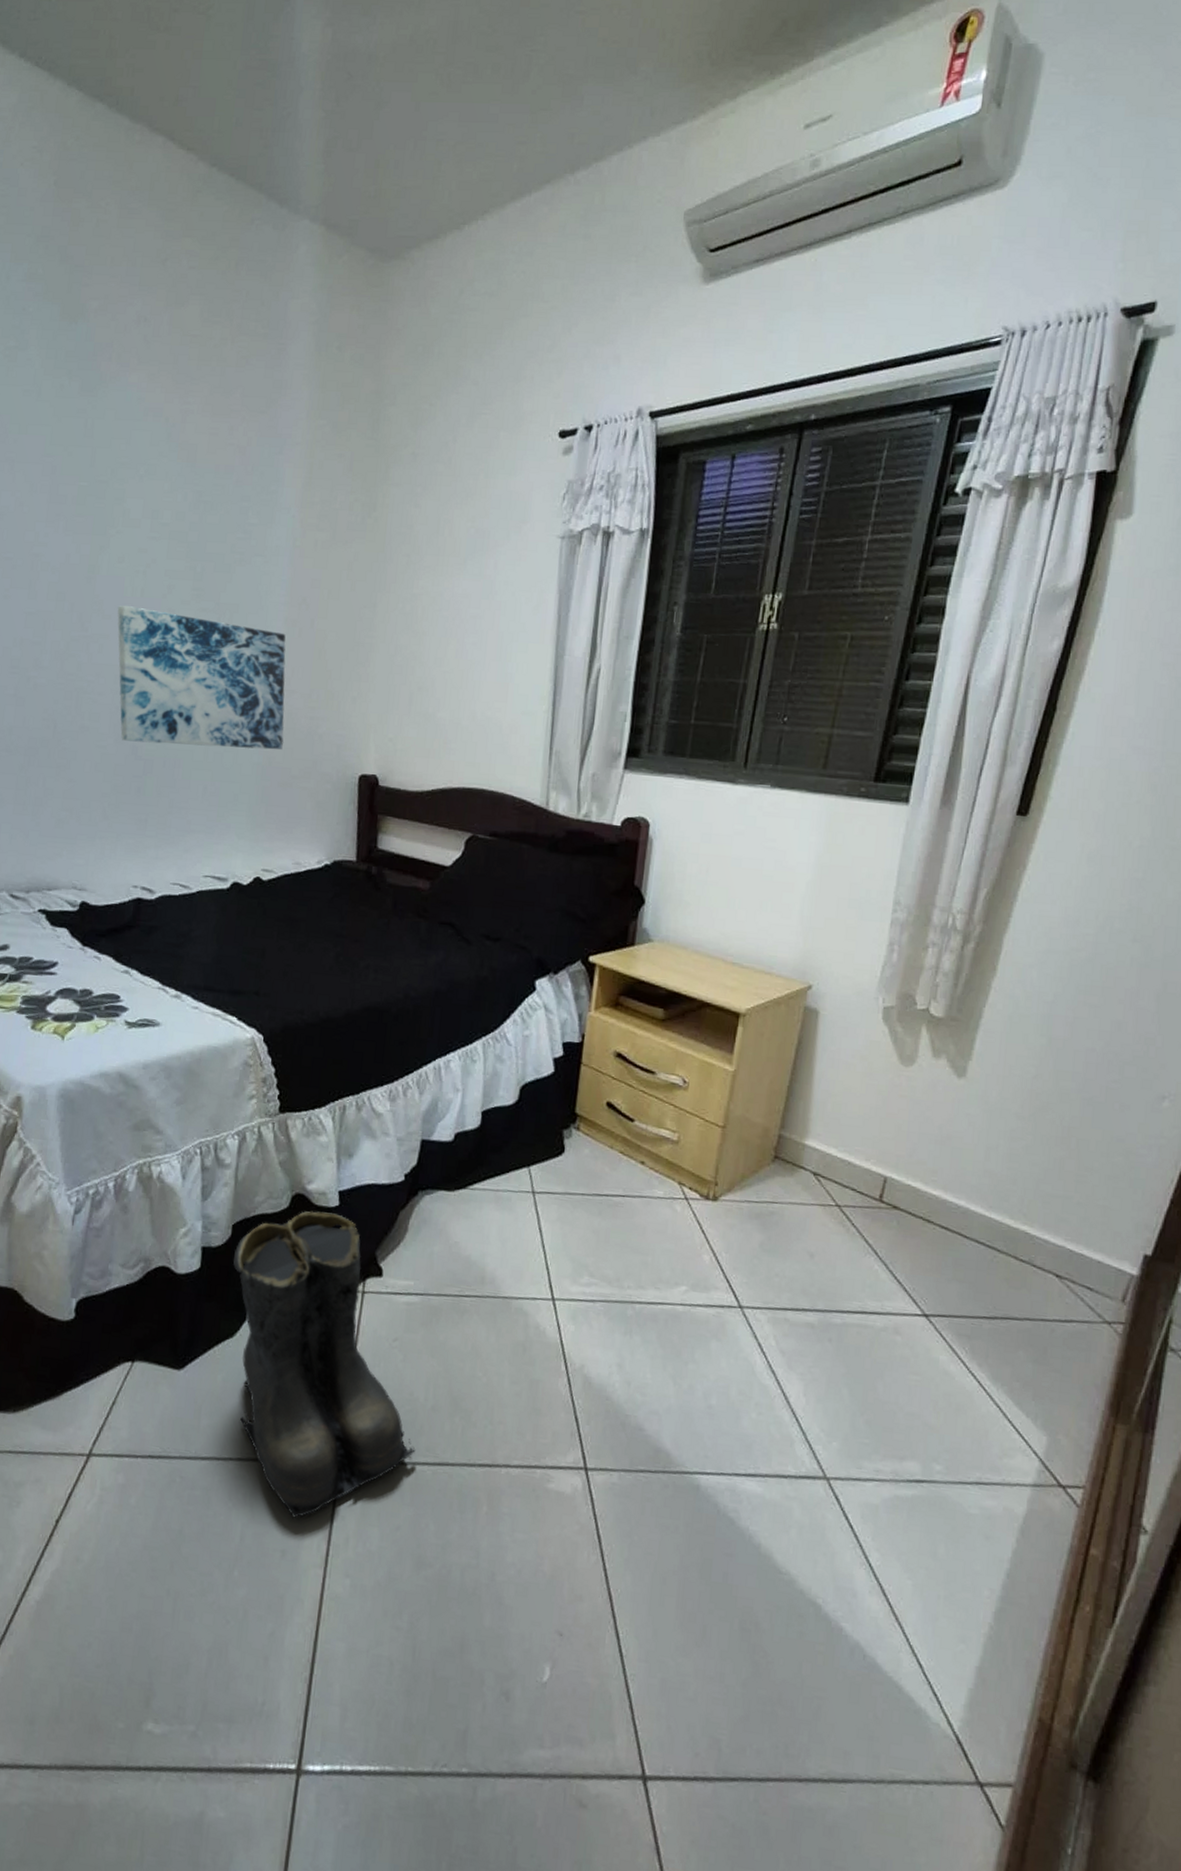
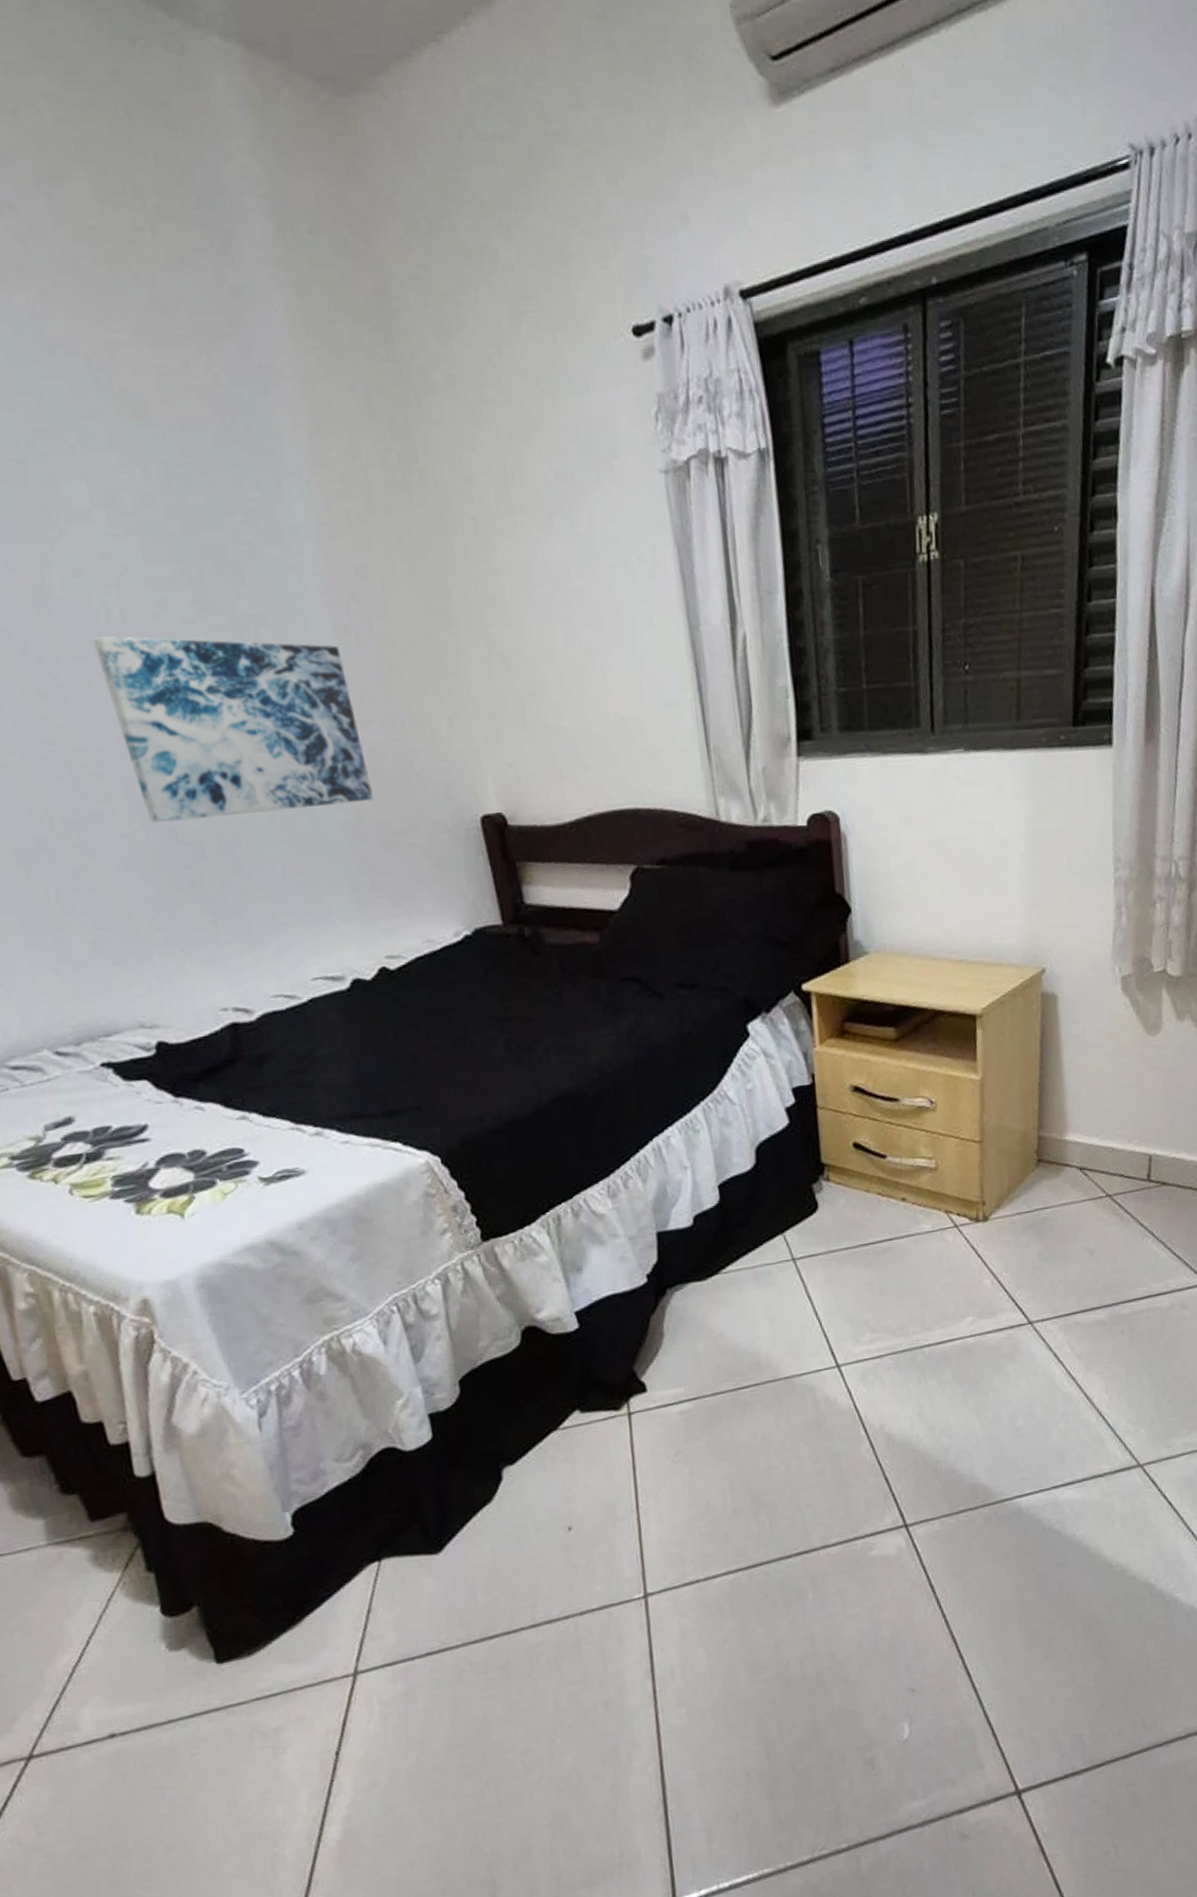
boots: present [233,1211,416,1518] -> none [469,1337,726,1667]

